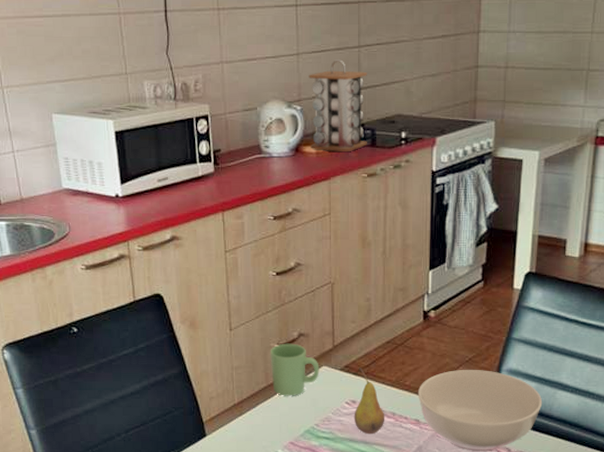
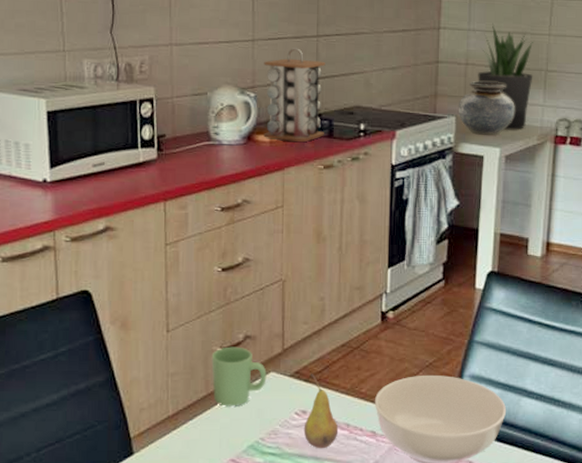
vase: none [497,84,555,139] -> present [458,81,515,135]
planter: none [517,23,576,133] -> present [478,23,534,130]

